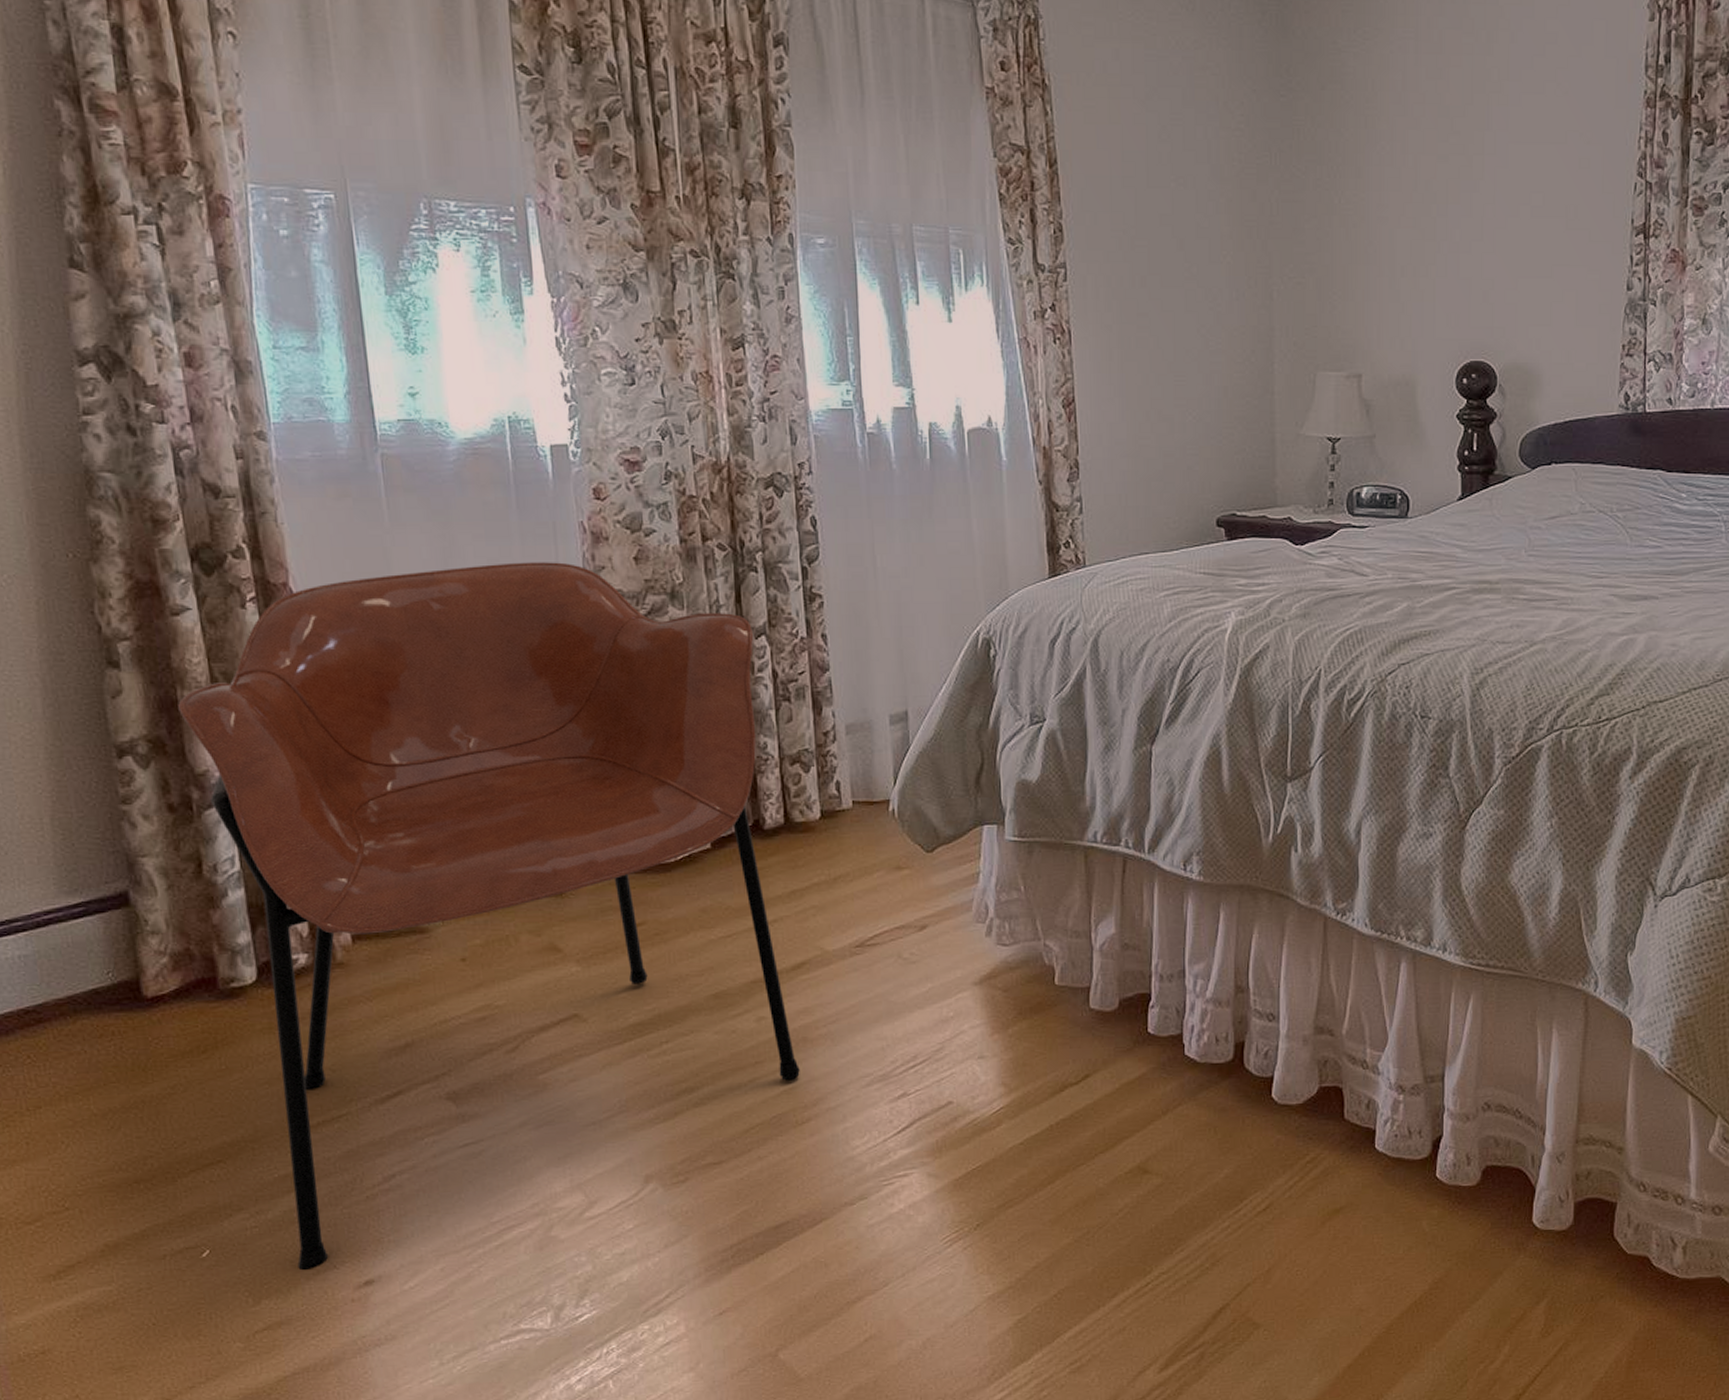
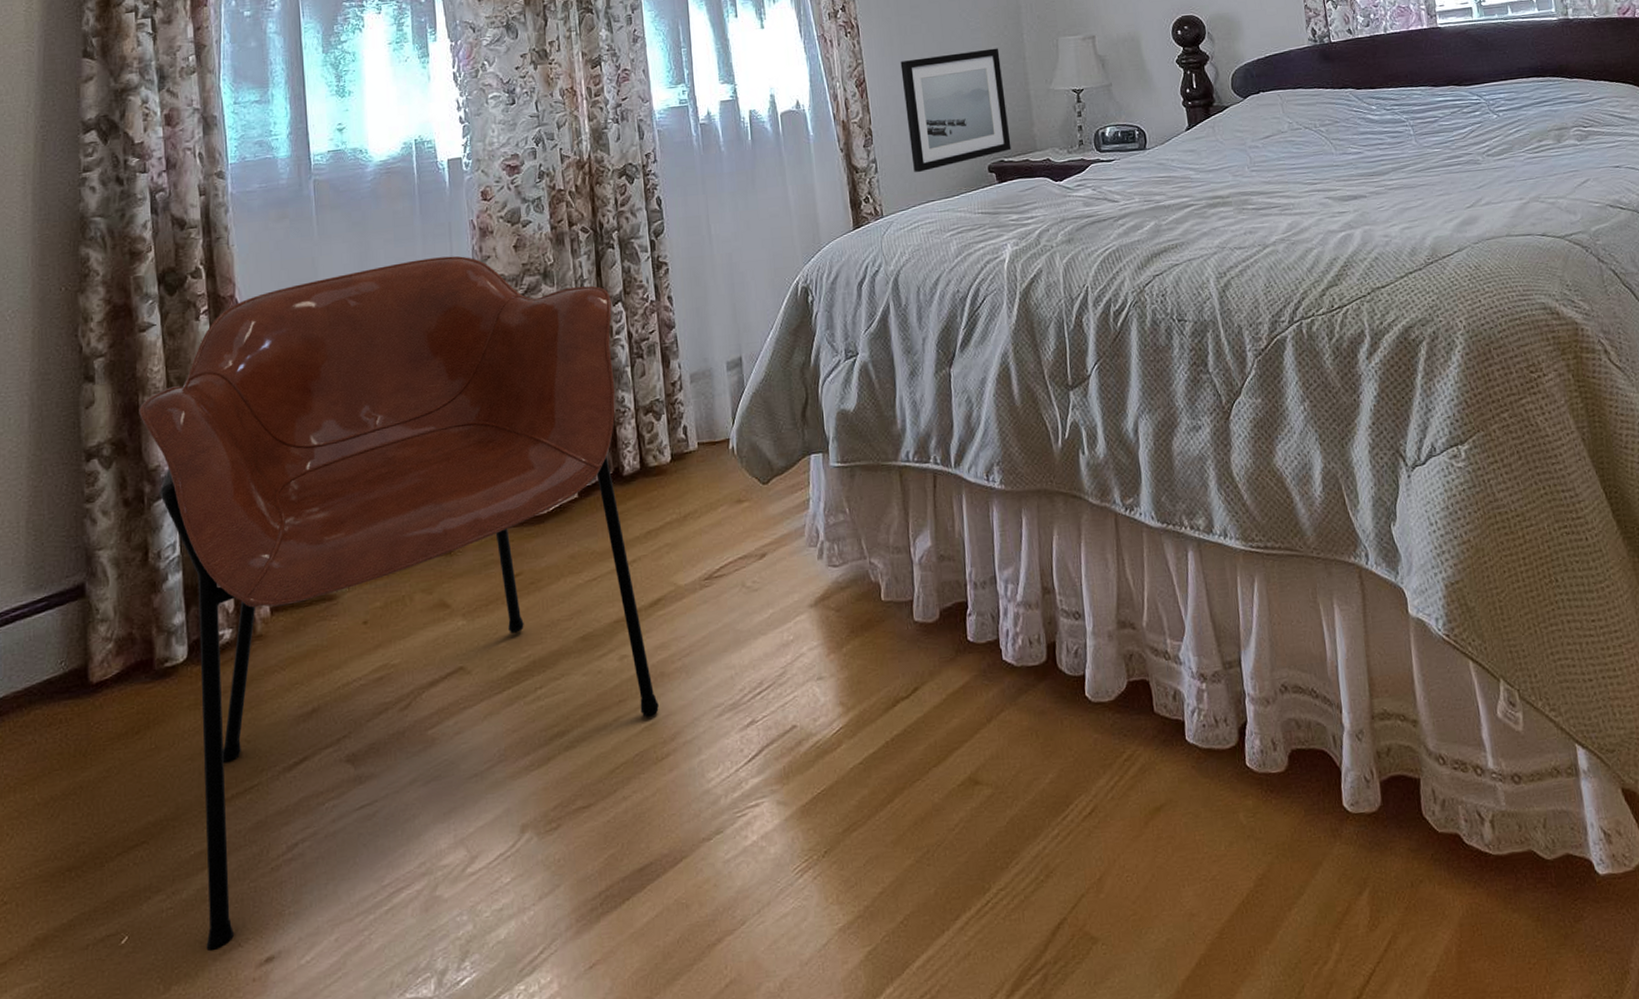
wall art: none [1119,377,1247,519] -> present [900,48,1012,173]

